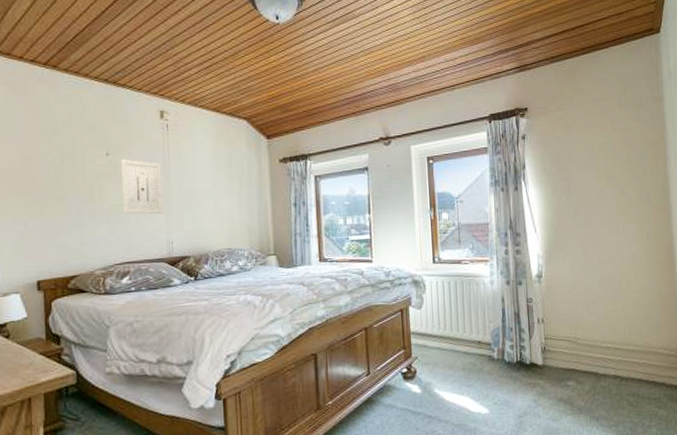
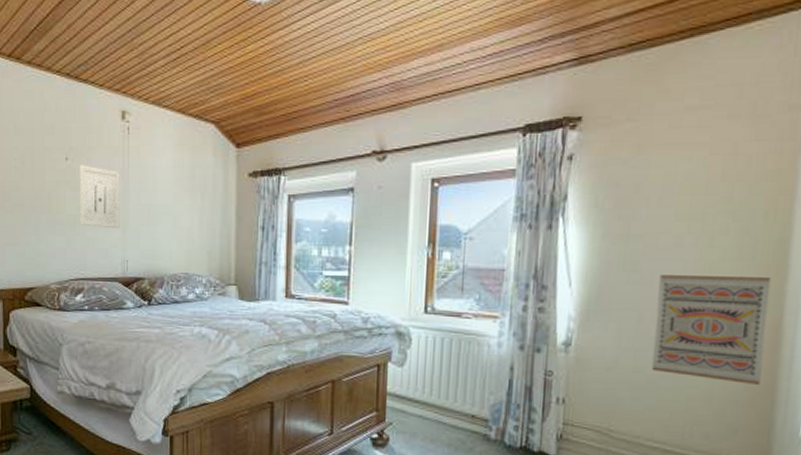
wall art: none [594,215,667,292] -> present [651,275,772,386]

